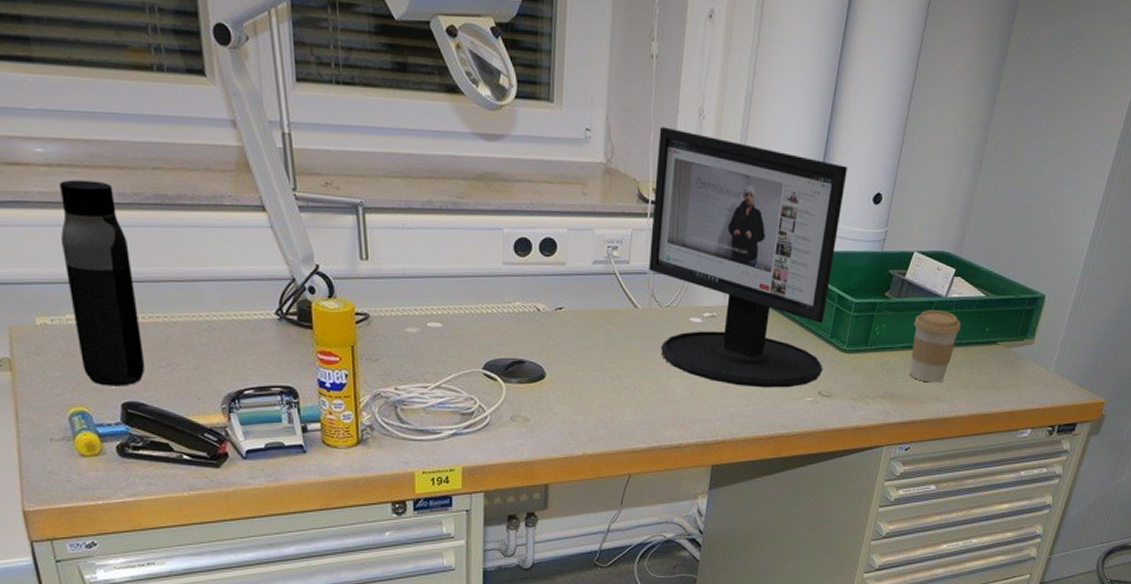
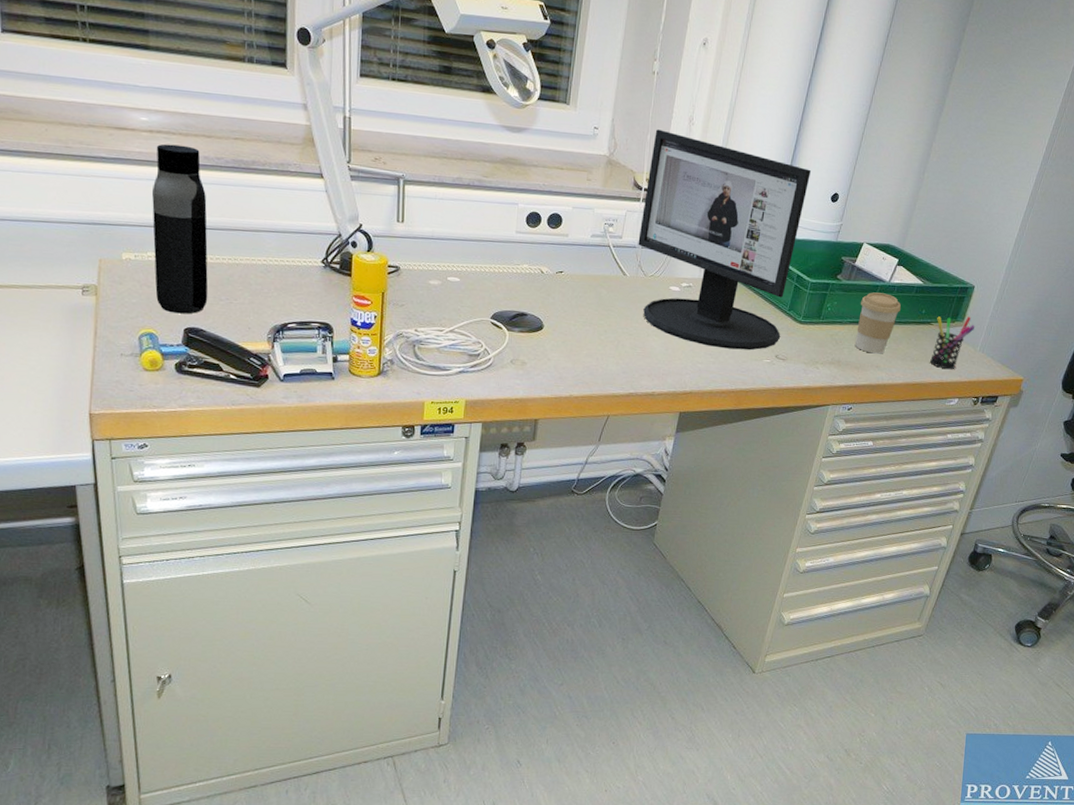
pen holder: none [997,332,1048,396] -> present [930,316,975,370]

